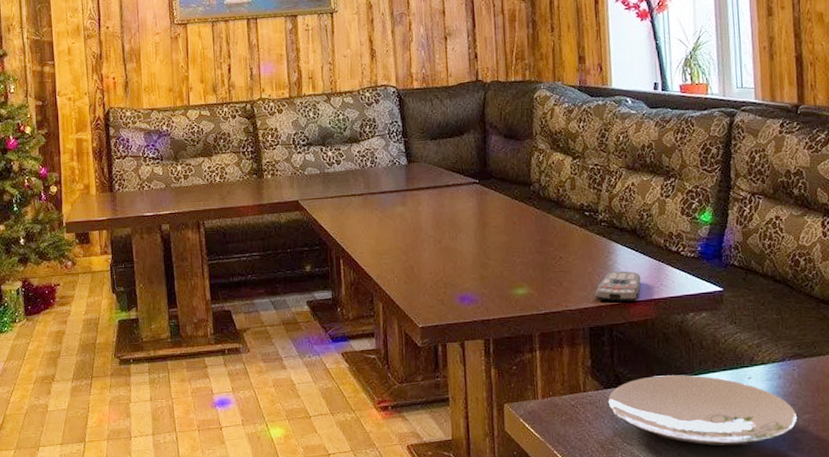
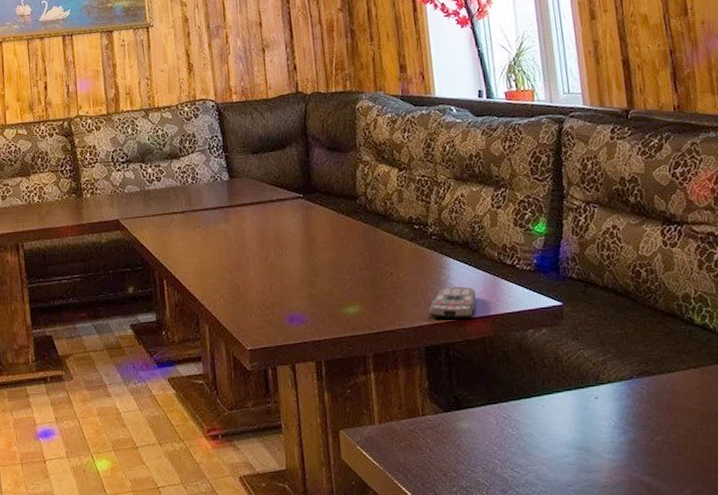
plate: present [607,375,798,445] -> none [448,395,651,471]

